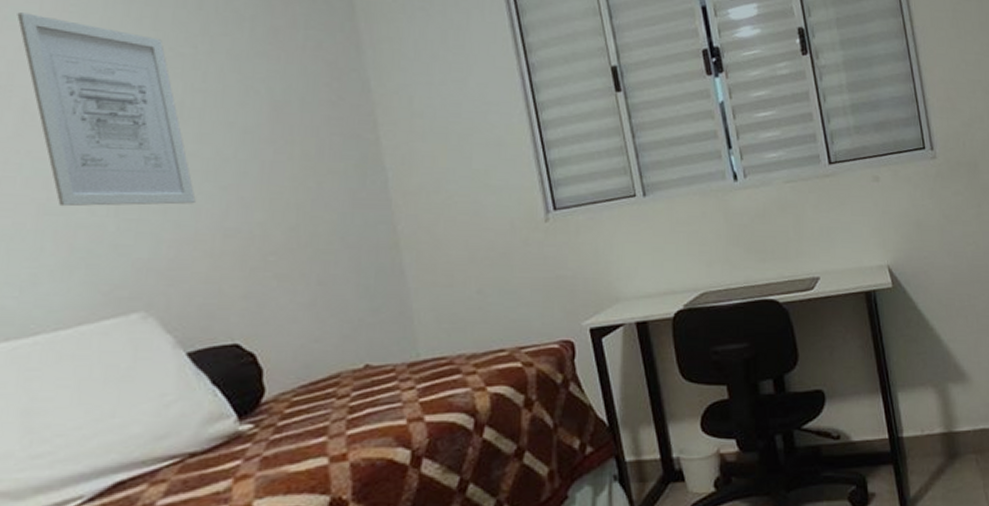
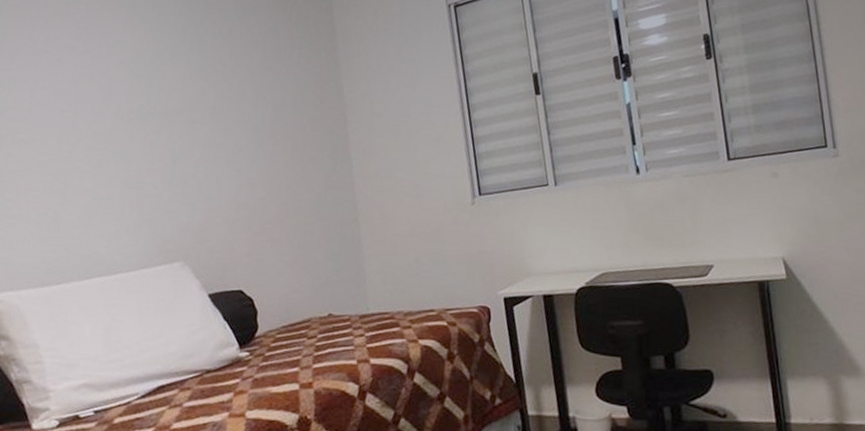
wall art: present [17,12,196,207] -> none [116,42,220,183]

